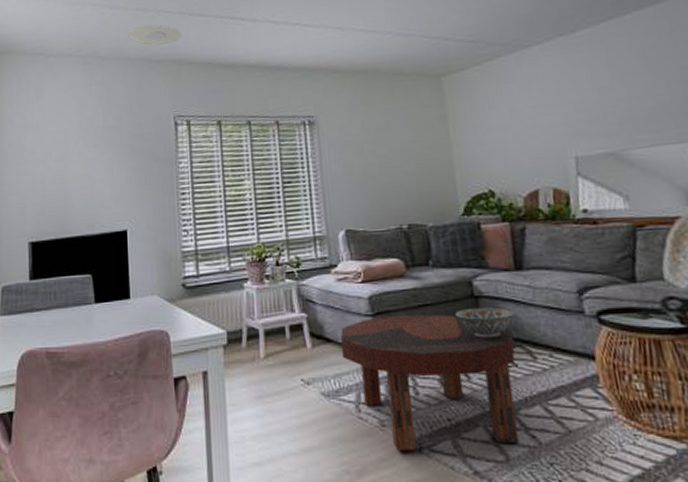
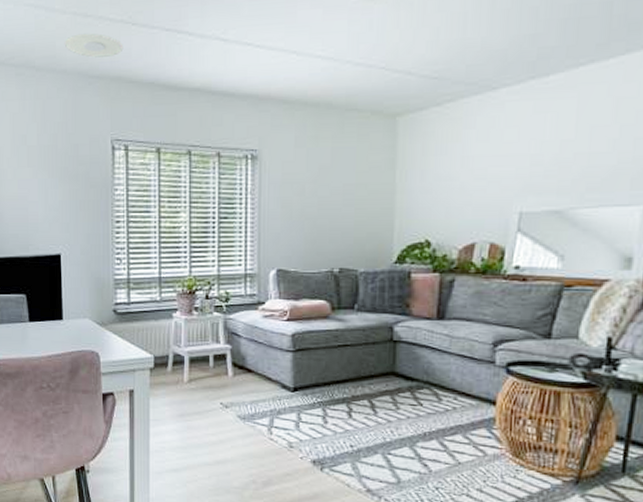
coffee table: present [341,314,519,451] -> none [260,352,424,469]
decorative bowl: present [454,307,515,338] -> none [371,351,428,379]

